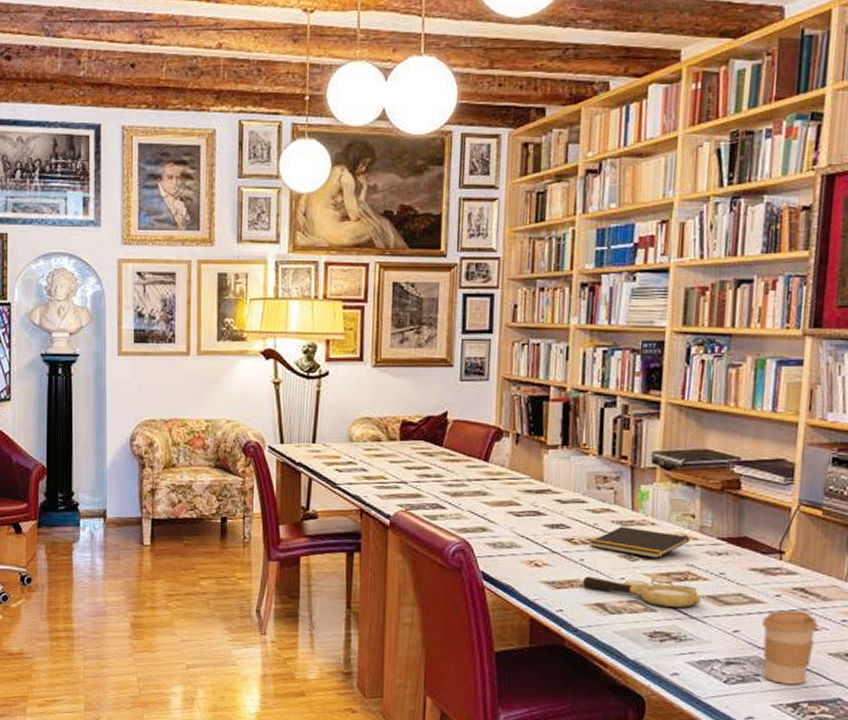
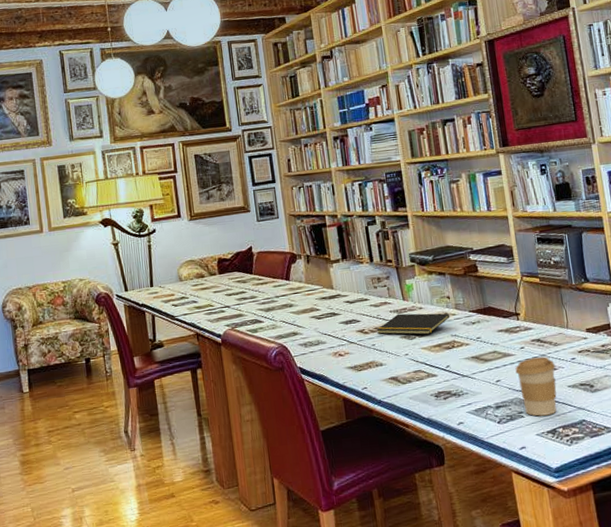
magnifying glass: present [583,576,701,608] -> none [377,348,468,371]

